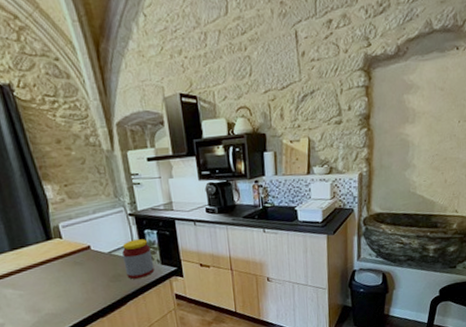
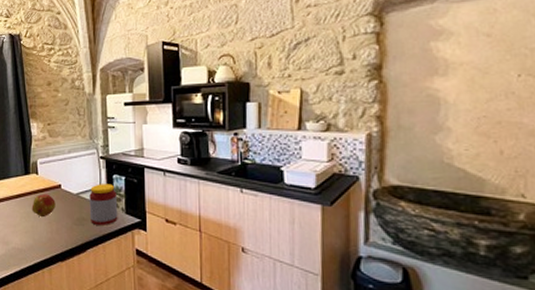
fruit: none [60,256,88,280] -> present [31,194,56,218]

